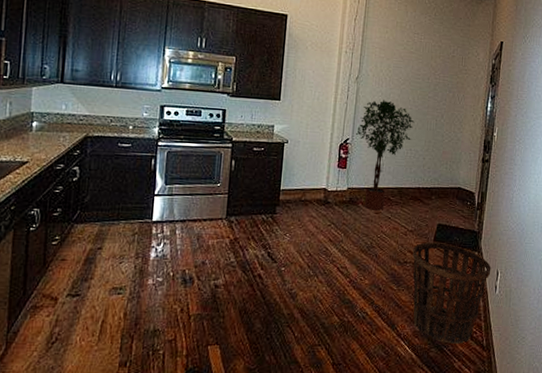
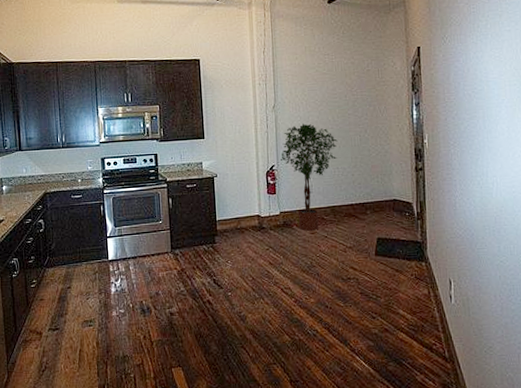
basket: present [412,241,491,344] -> none [355,255,443,357]

